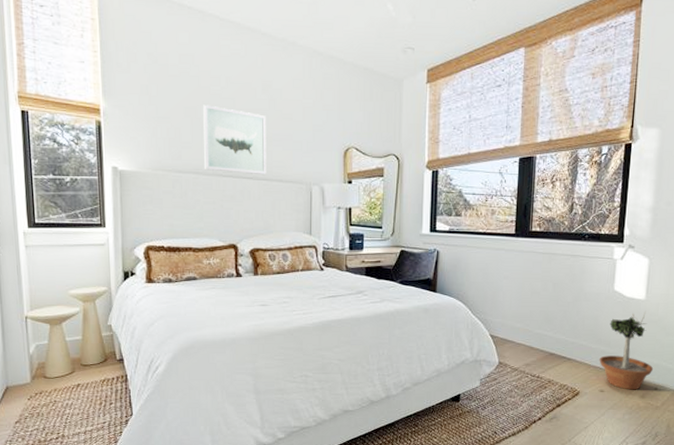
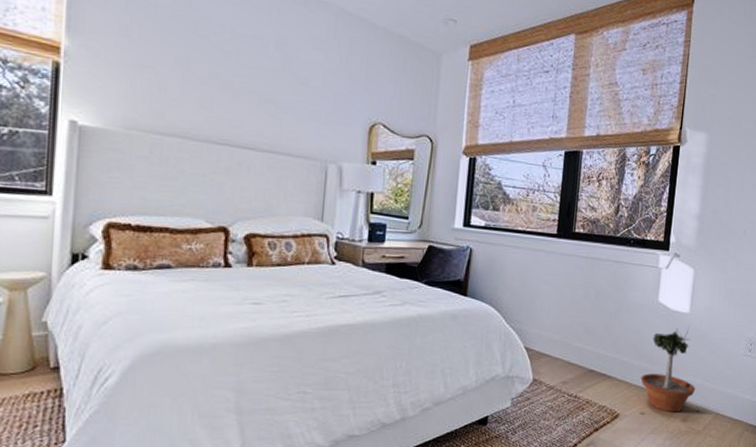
wall art: present [203,105,266,175] -> none [194,56,278,147]

